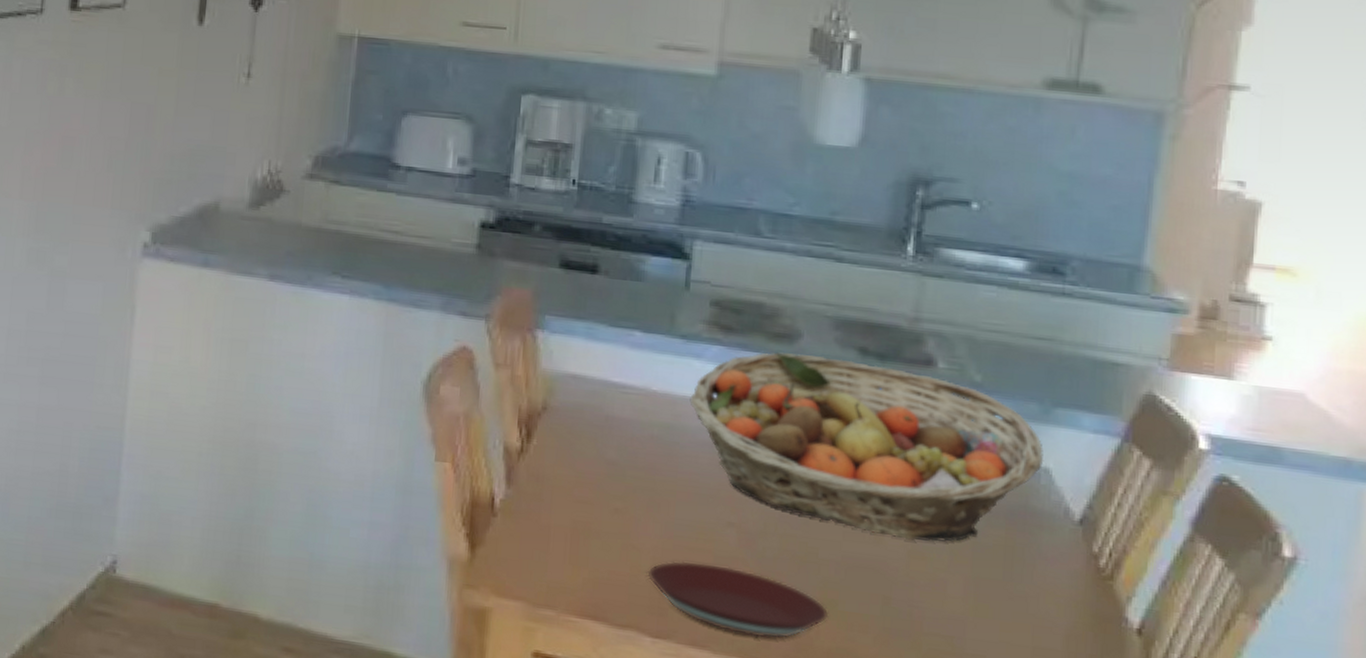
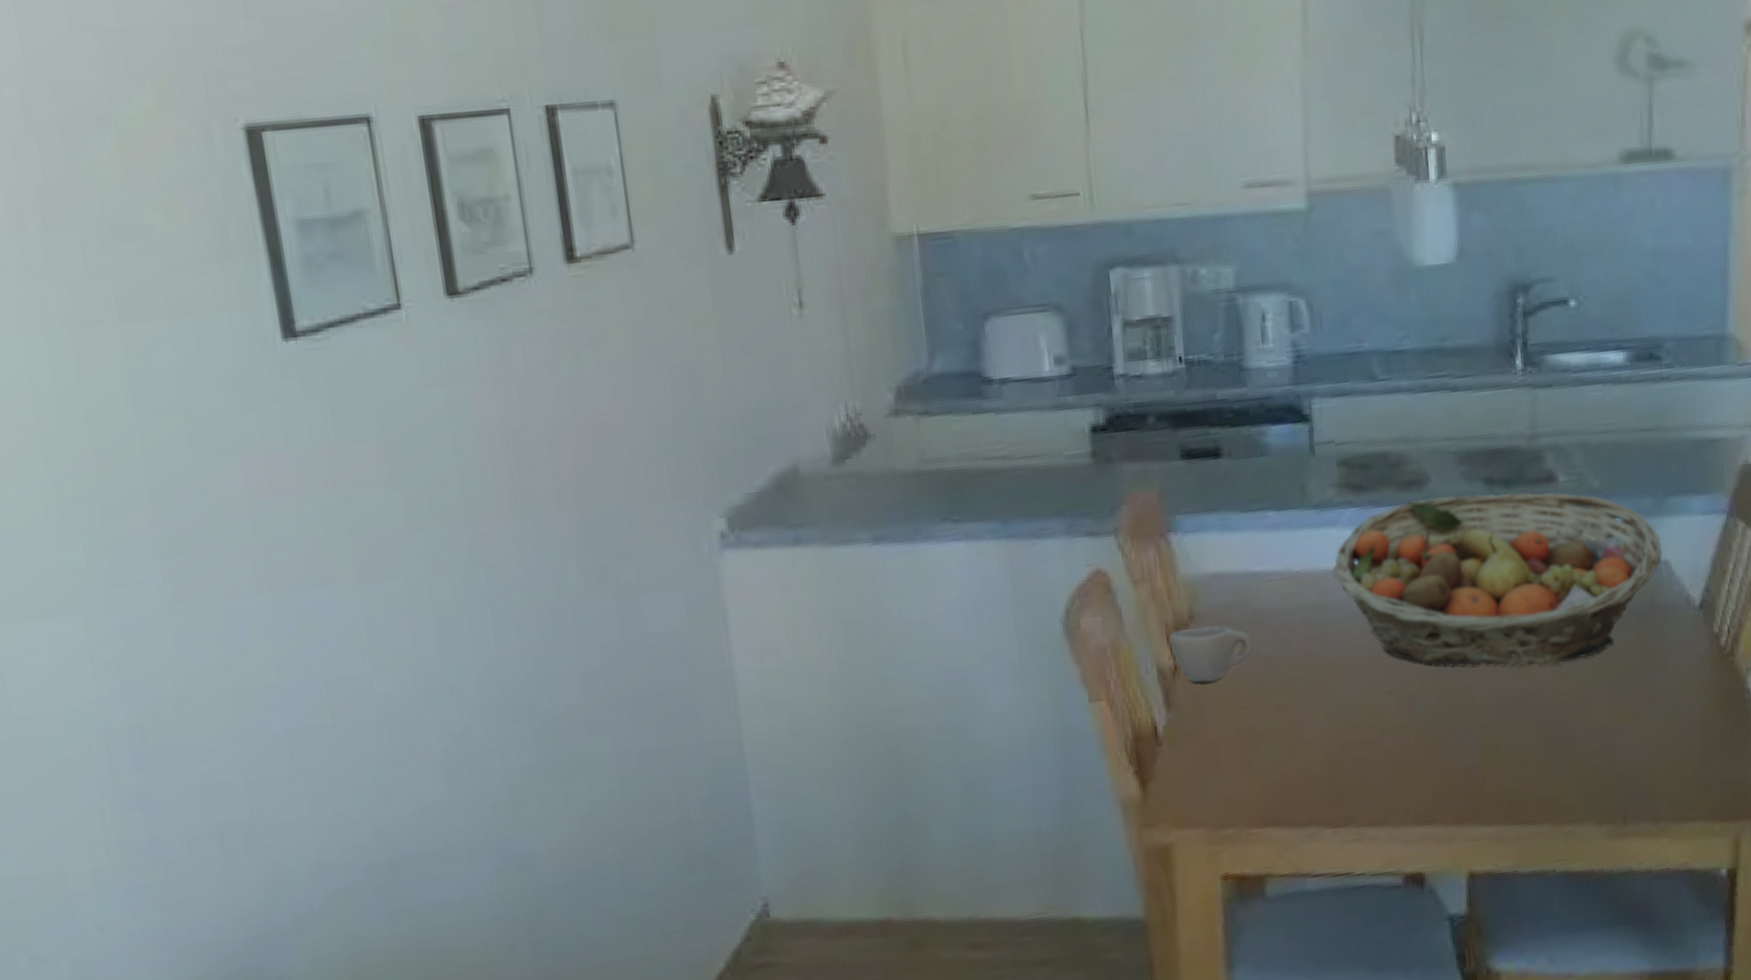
cup: none [520,416,600,471] -> present [1169,625,1253,683]
plate: present [647,560,829,639] -> none [1319,735,1493,802]

